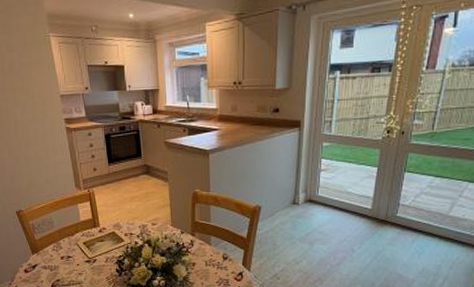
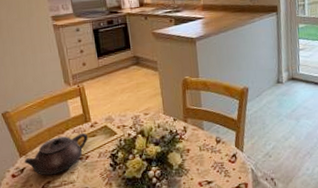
teapot: none [36,236,96,274] -> present [24,132,88,176]

